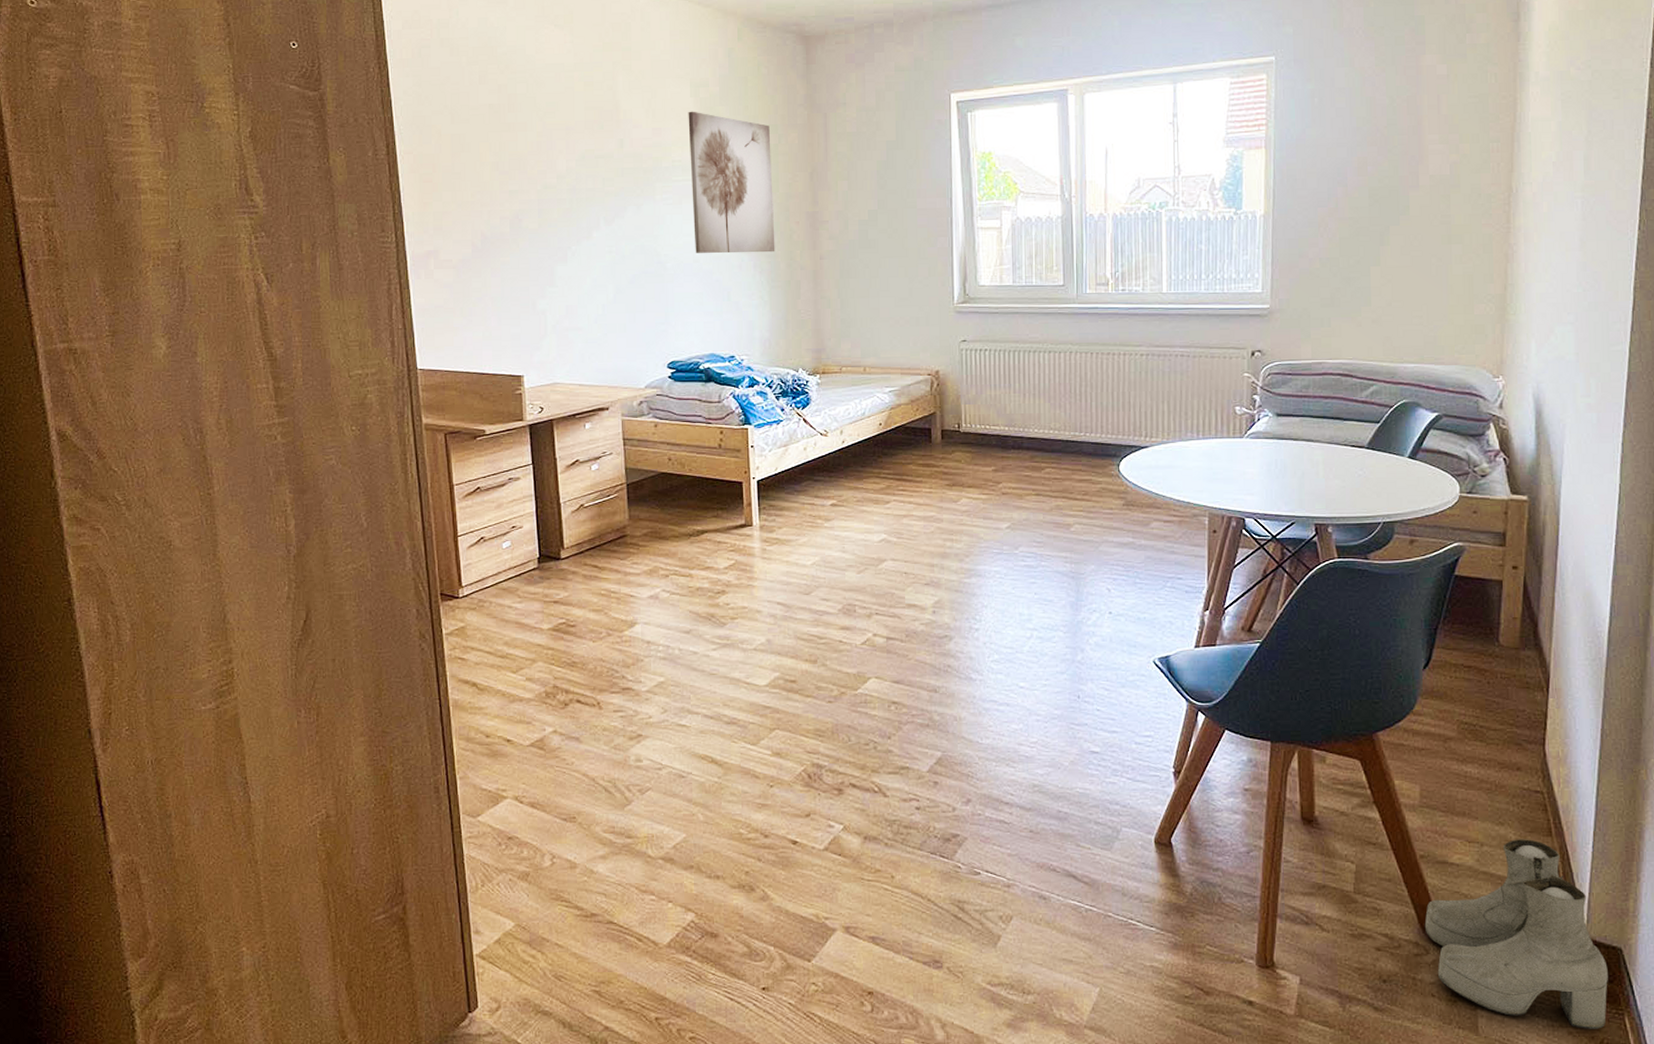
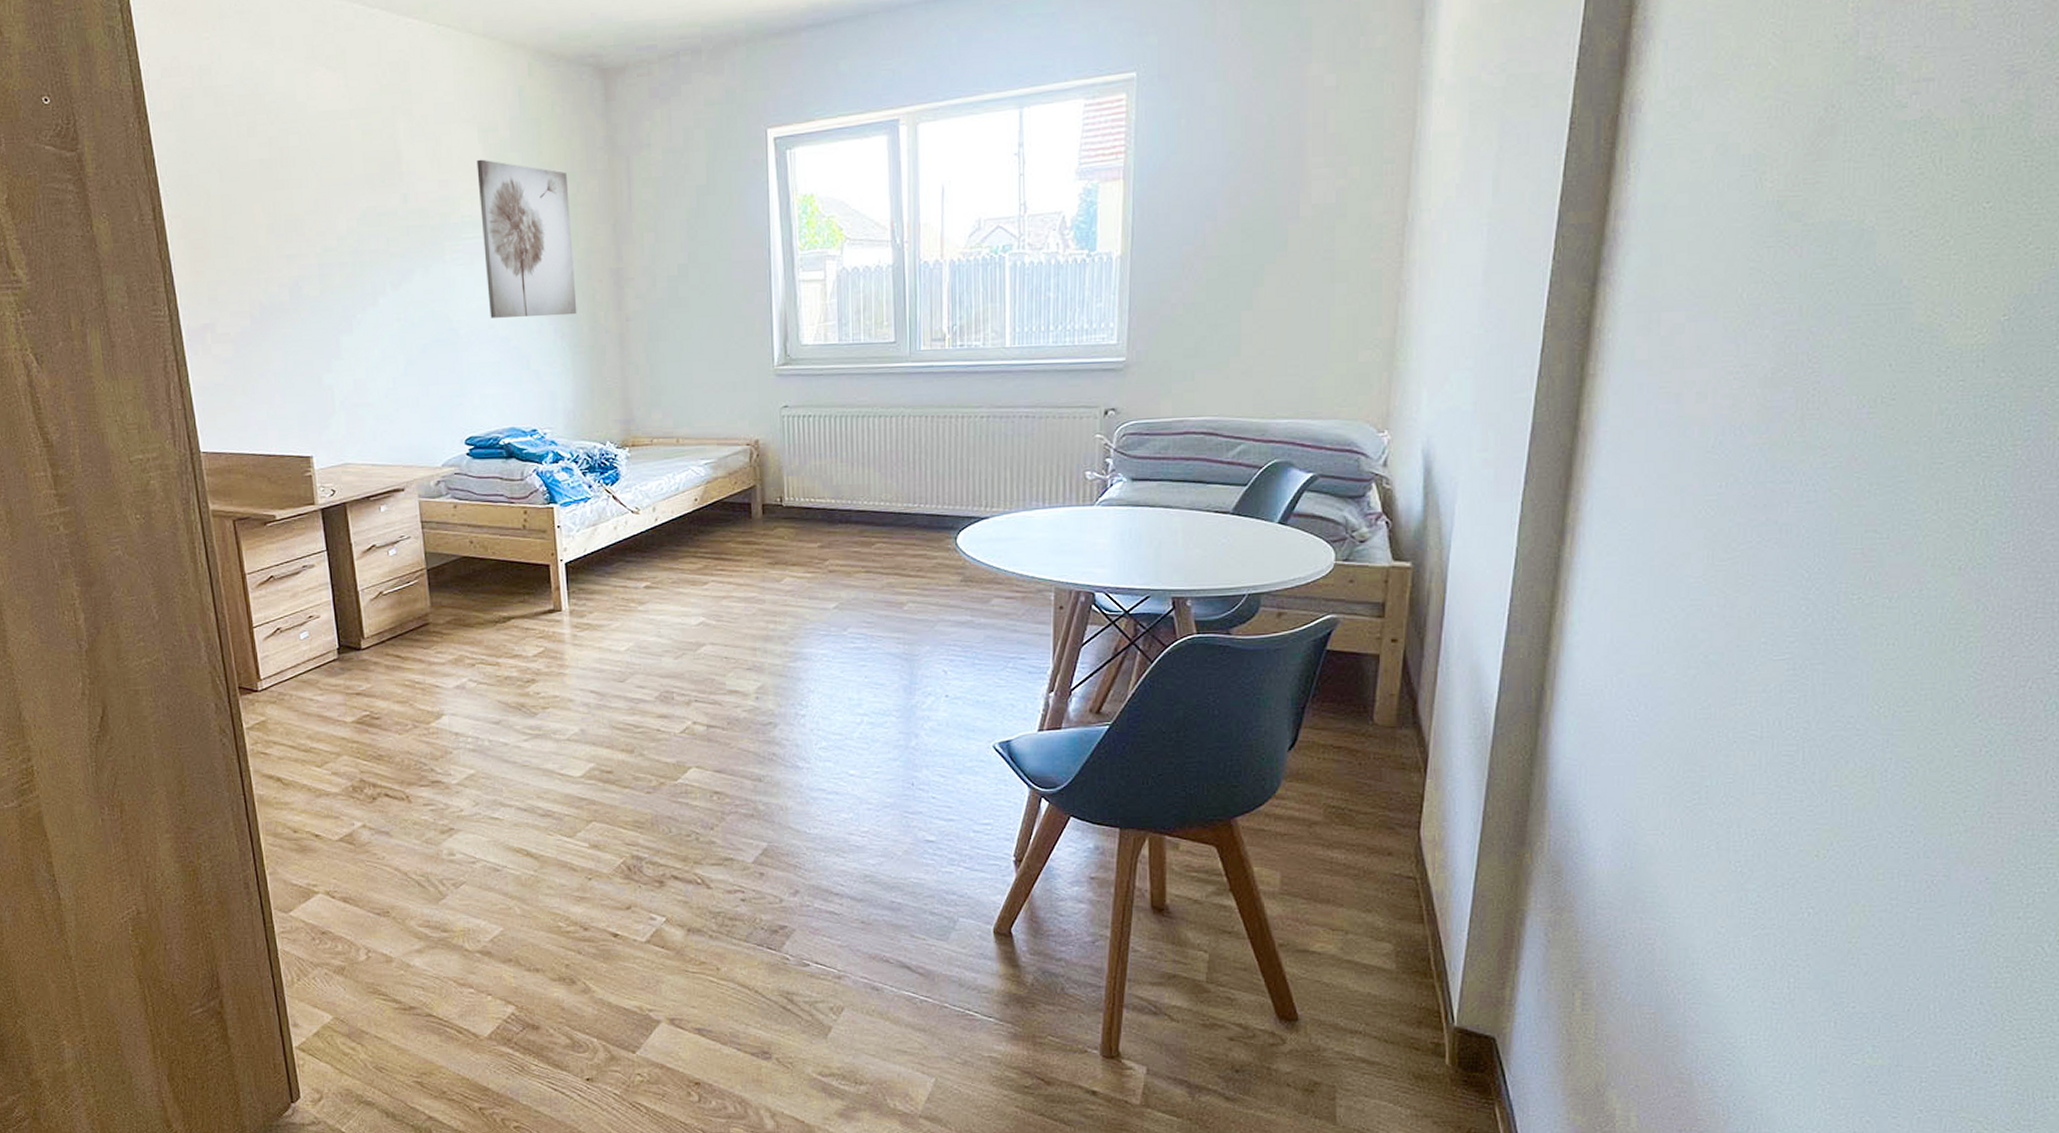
boots: present [1424,839,1608,1029] -> none [1281,926,1479,1119]

